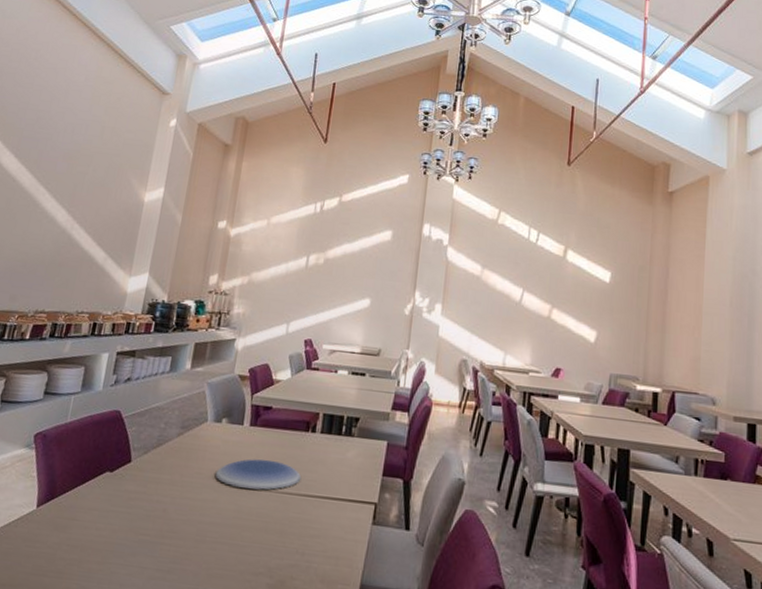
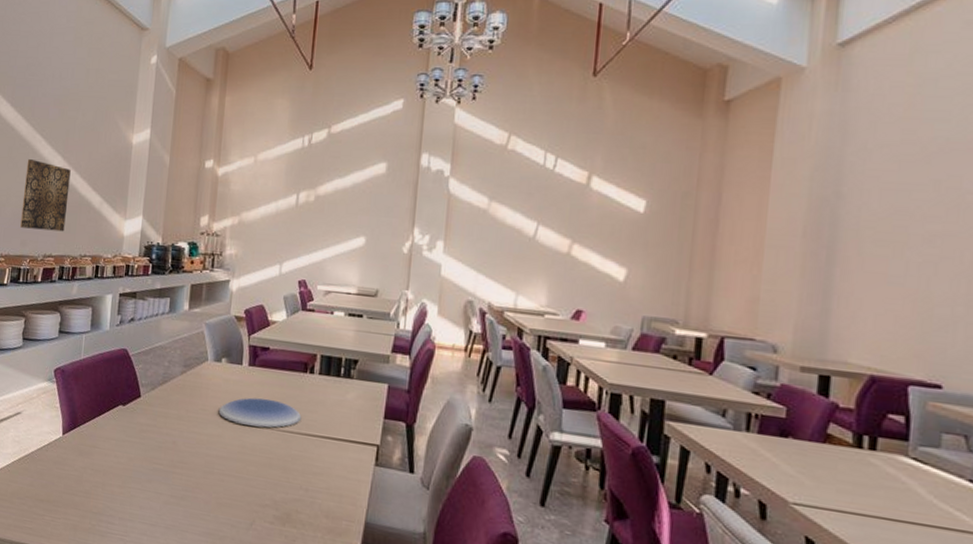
wall art: none [11,211,75,287] -> present [20,159,71,232]

